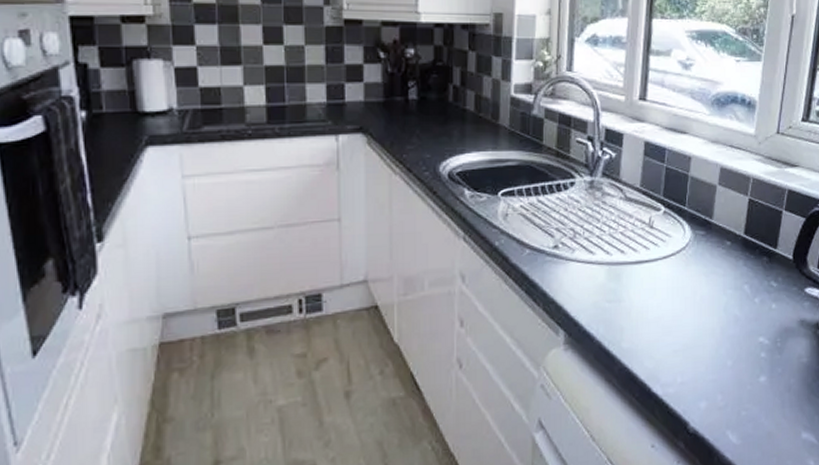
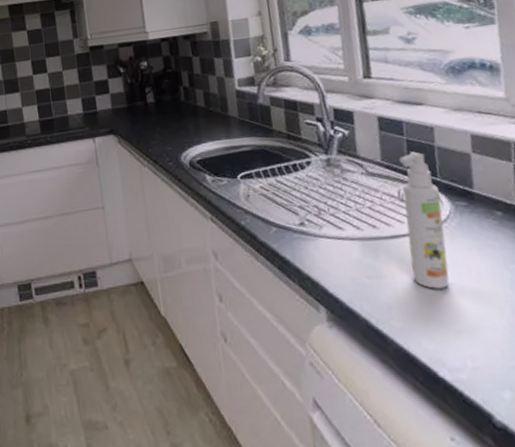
spray bottle: none [647,180,685,312] -> present [398,151,450,289]

